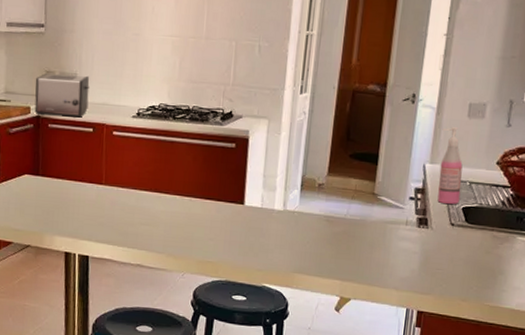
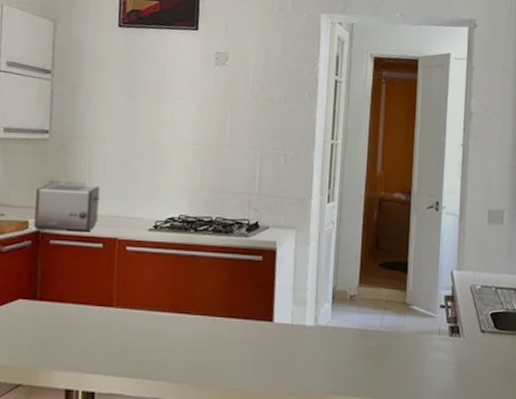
soap dispenser: present [437,127,463,205] -> none [466,233,488,311]

